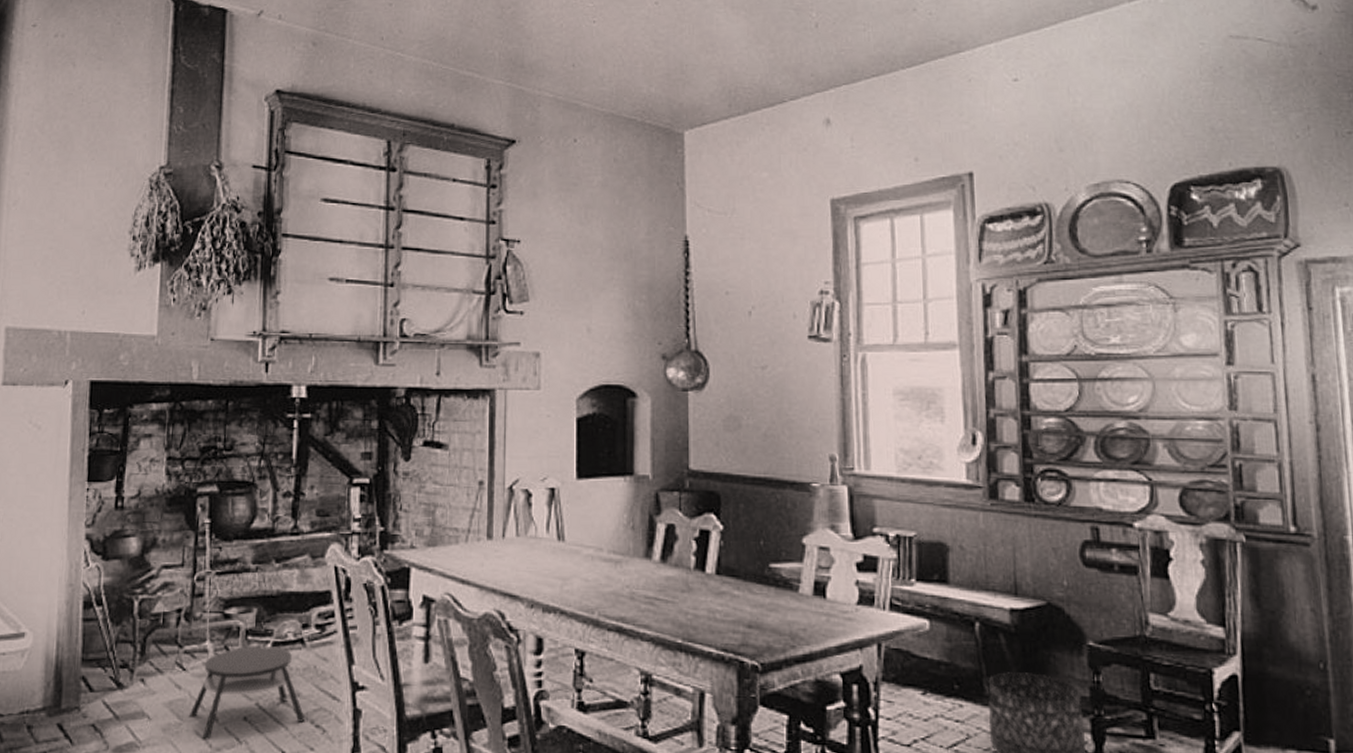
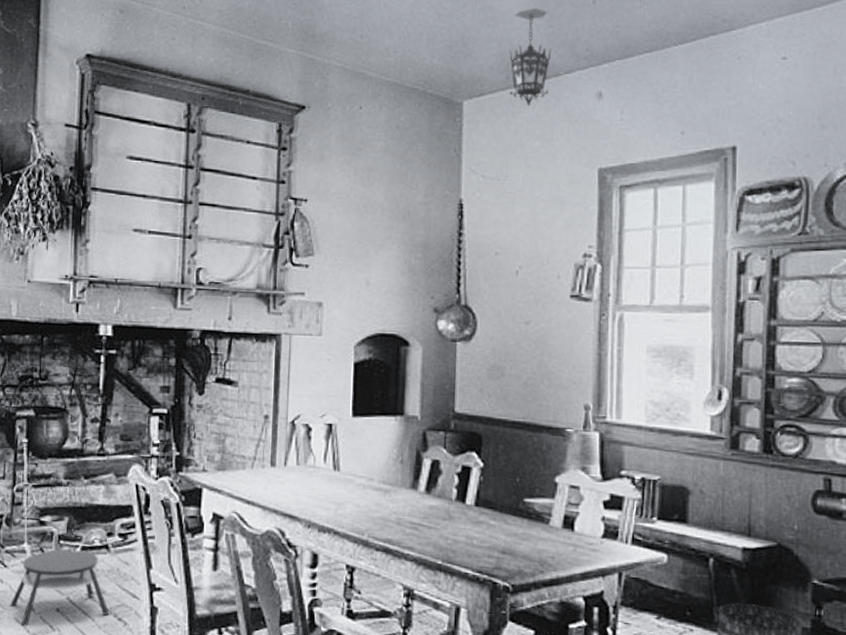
hanging lantern: none [730,33,774,136] -> present [508,9,551,107]

